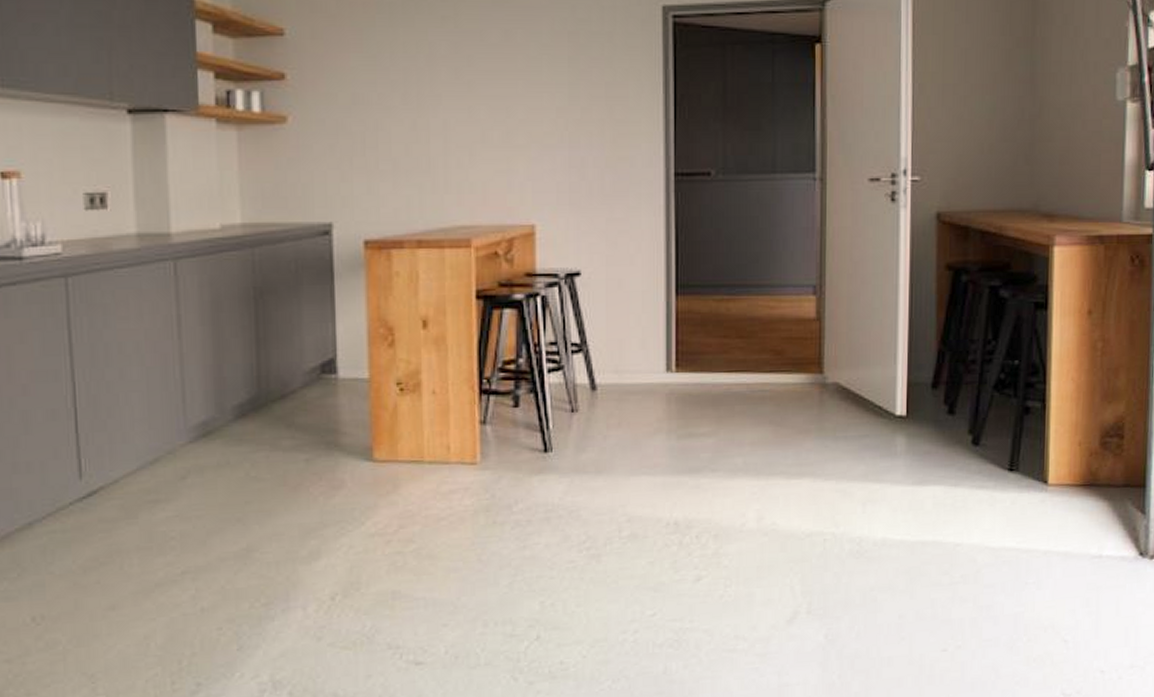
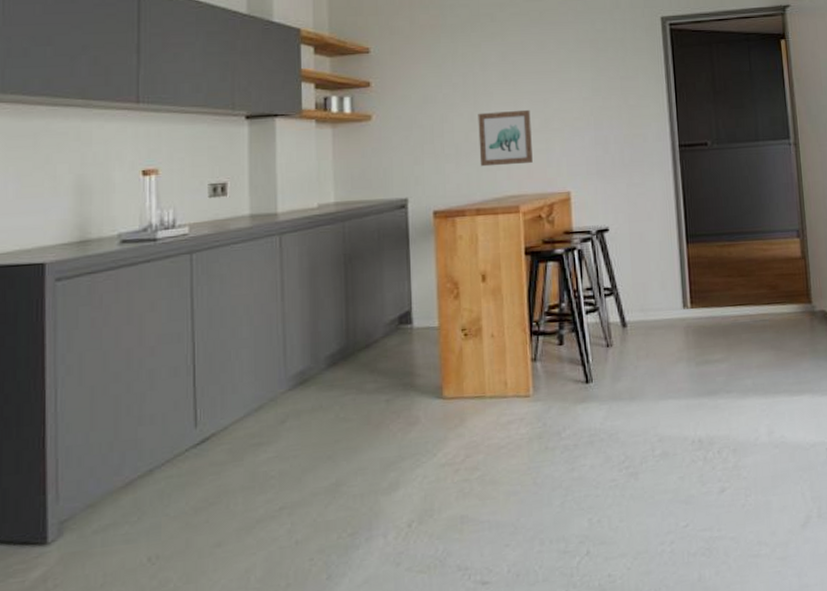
wall art: none [422,118,489,188] -> present [478,109,533,167]

